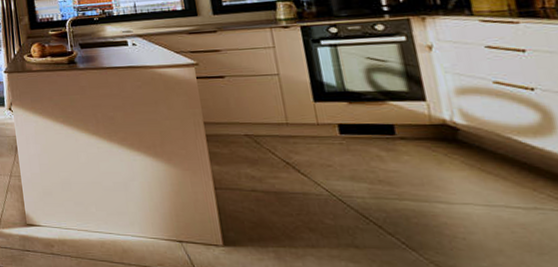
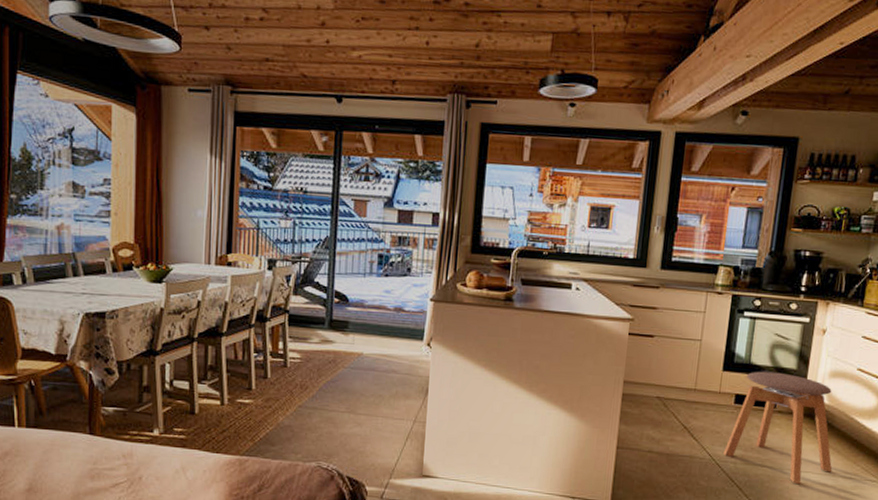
stool: none [344,96,504,218] -> present [723,371,833,484]

